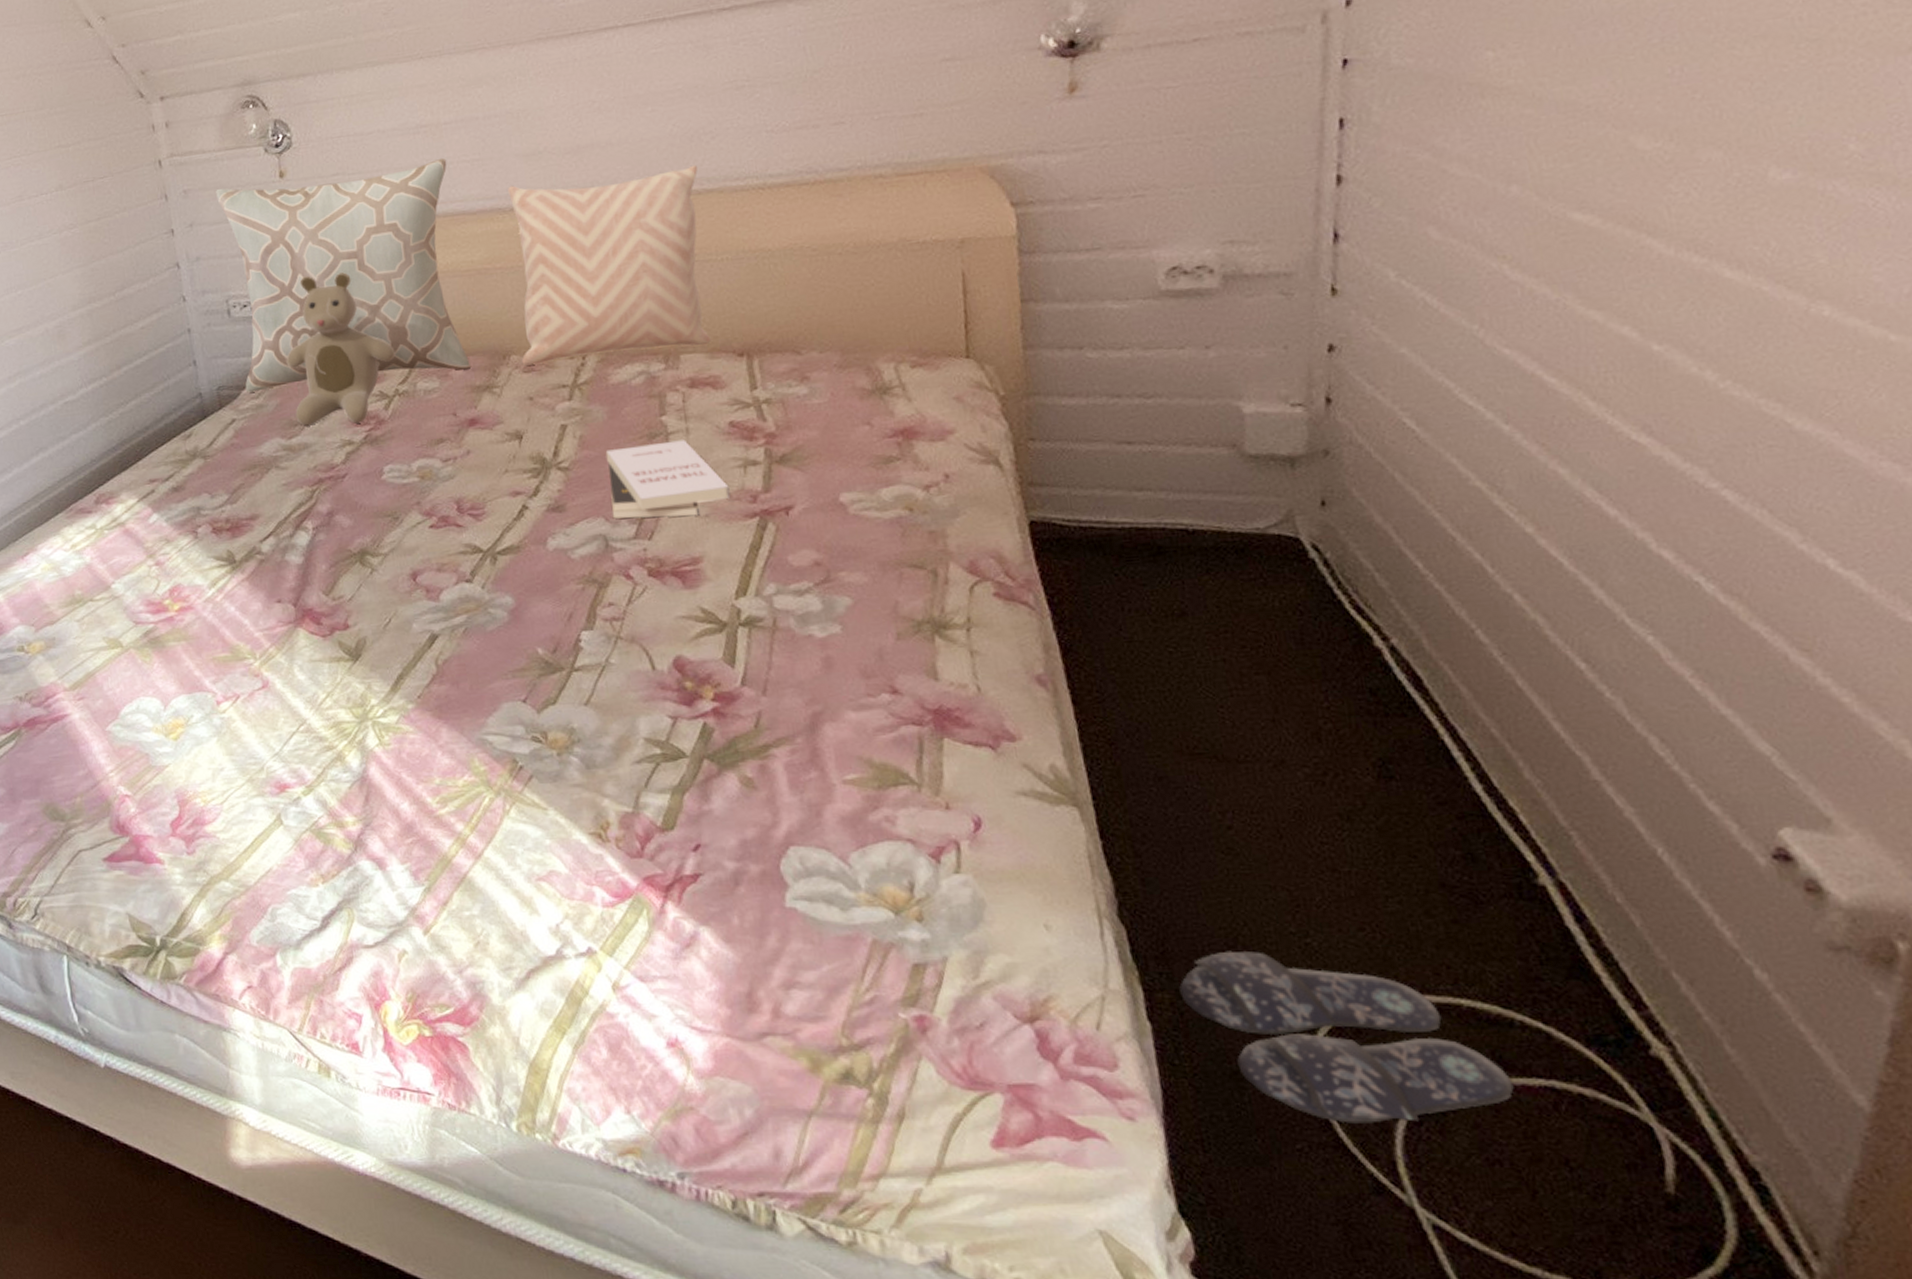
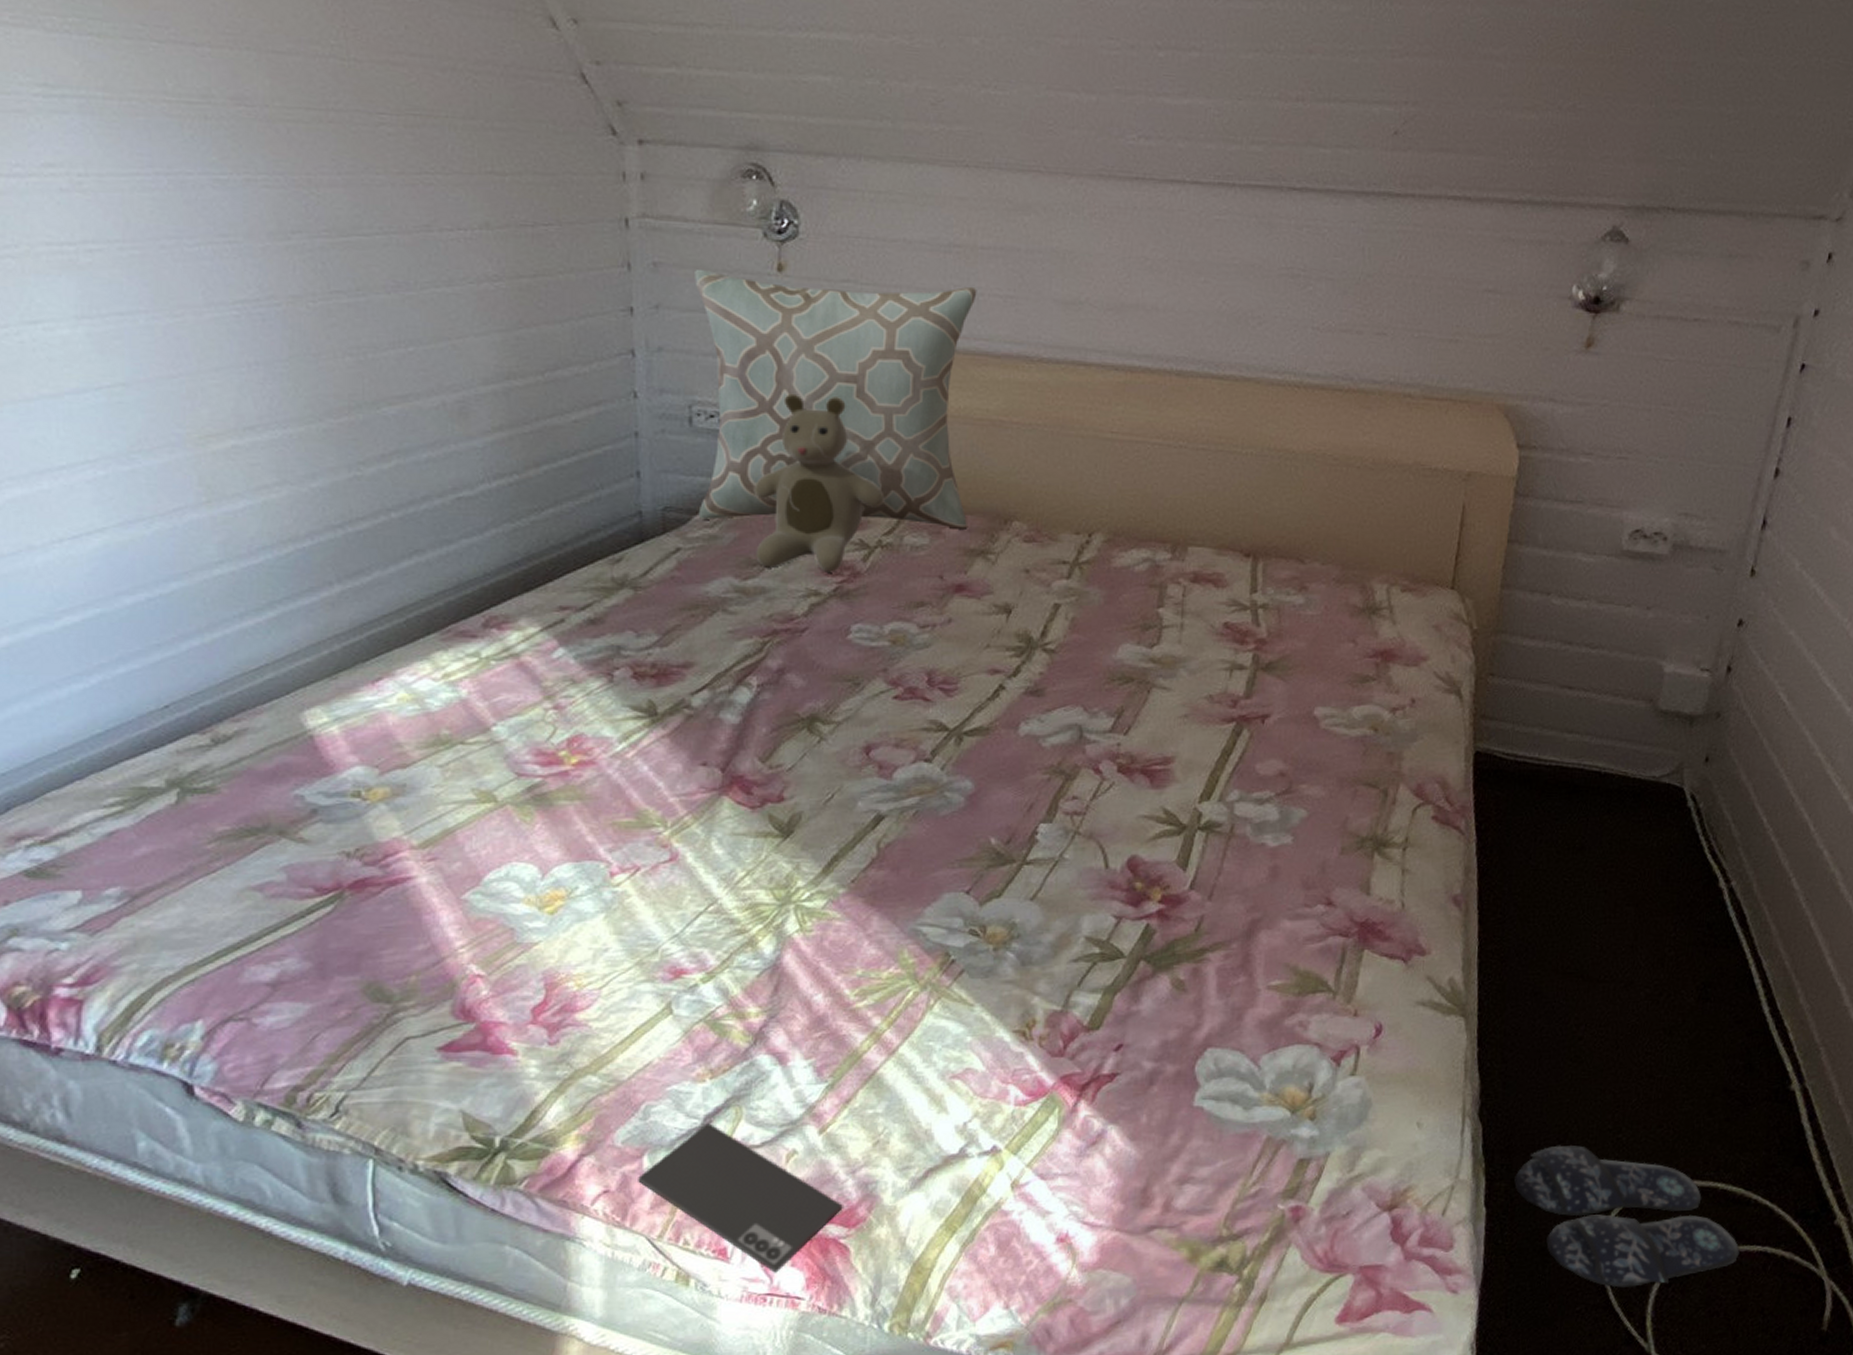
smartphone: none [274,925,455,1068] -> present [638,1123,841,1273]
pillow: present [508,165,711,366] -> none [1023,333,1239,540]
books: present [605,440,731,519] -> none [1091,635,1213,715]

